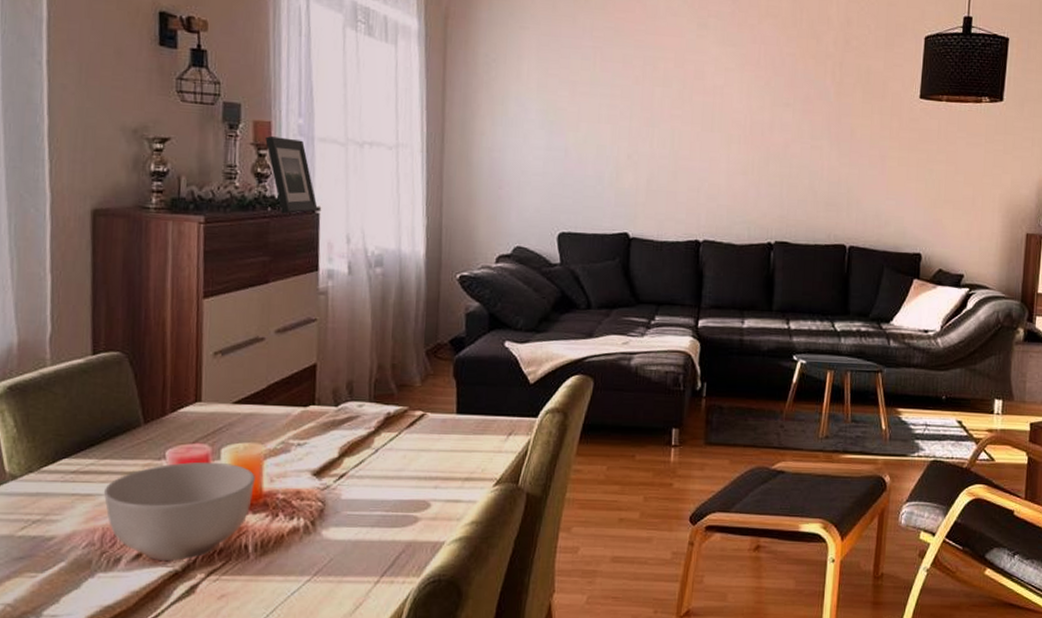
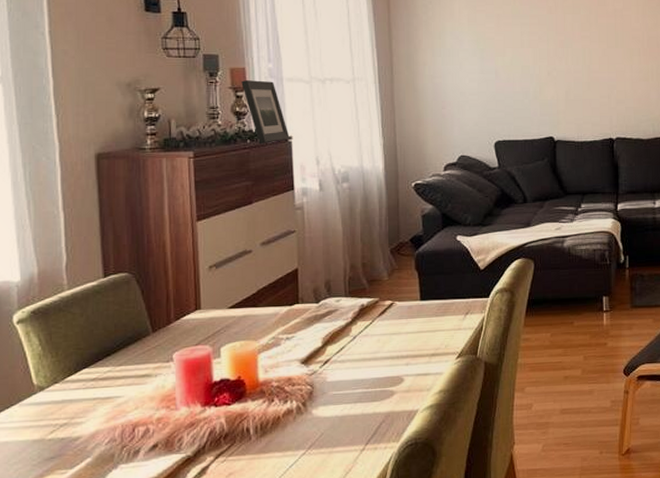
bowl: present [103,461,255,561] -> none [120,359,252,449]

